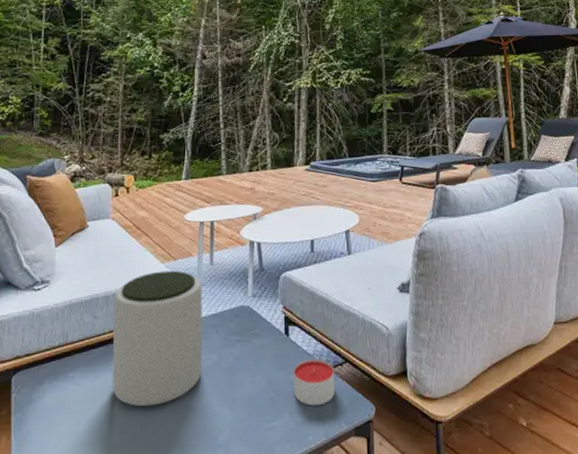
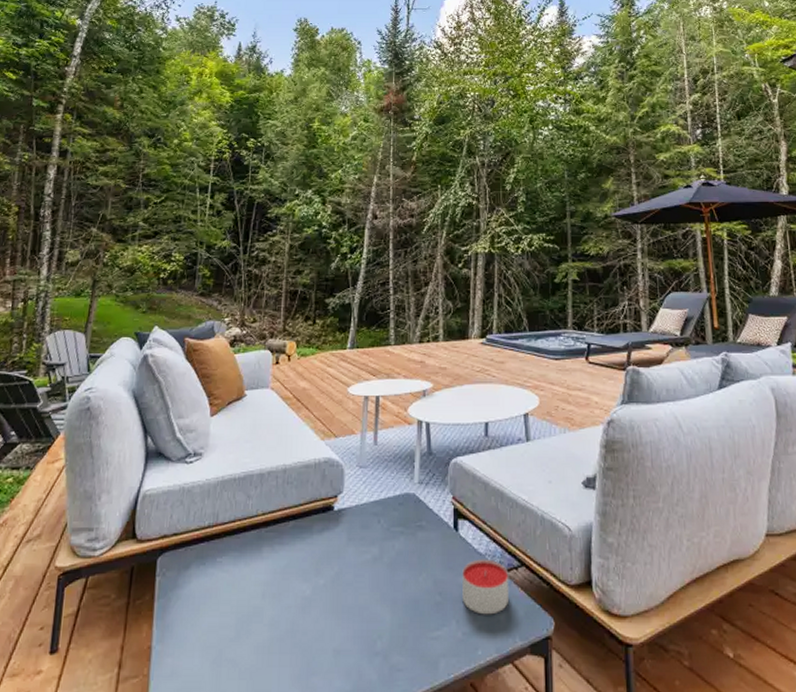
plant pot: present [112,270,203,407] -> none [263,449,364,602]

